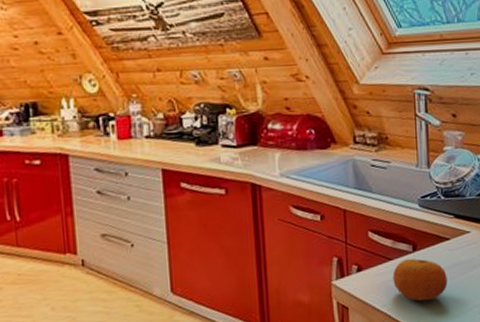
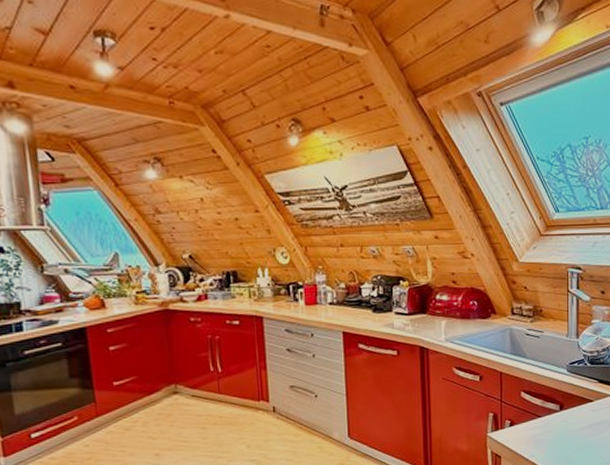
fruit: present [392,258,447,301] -> none [541,416,589,454]

